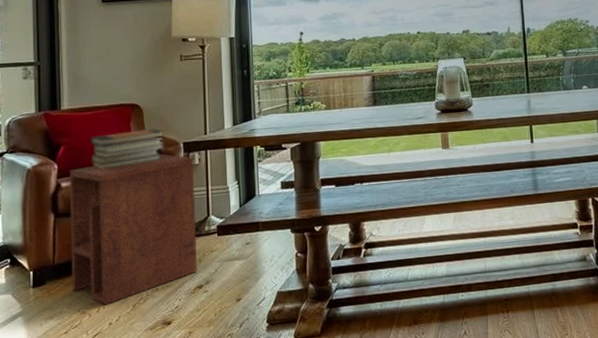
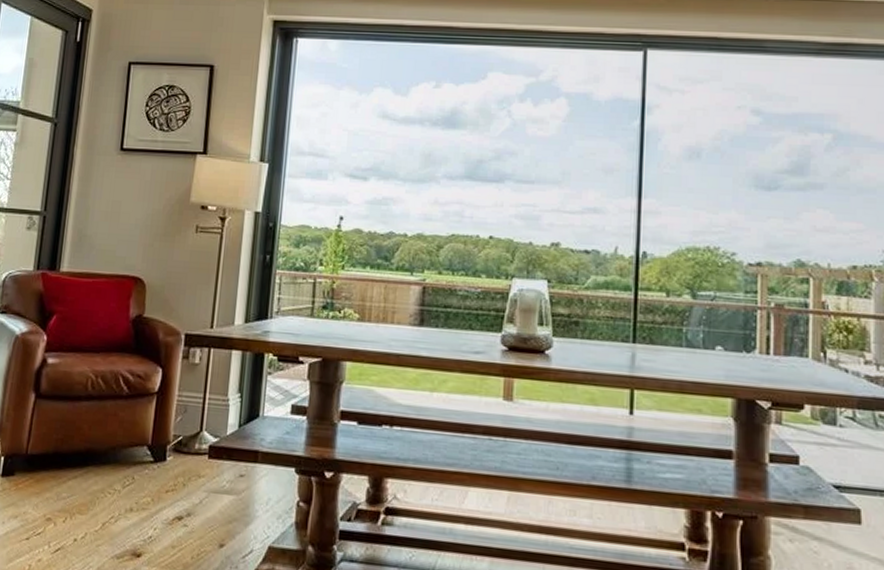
side table: present [69,154,197,305] -> none [41,343,193,516]
book stack: present [90,128,164,170] -> none [82,308,166,351]

